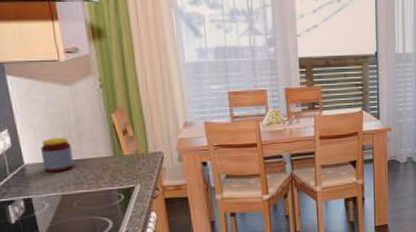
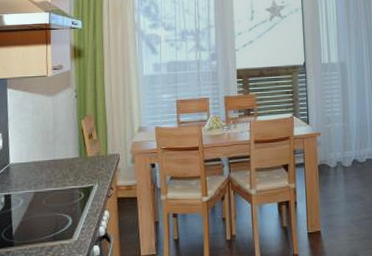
jar: present [41,137,75,173] -> none [24,140,48,172]

